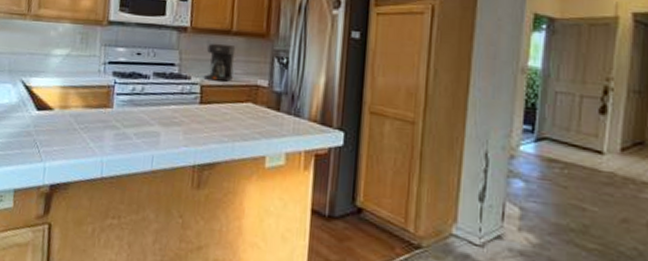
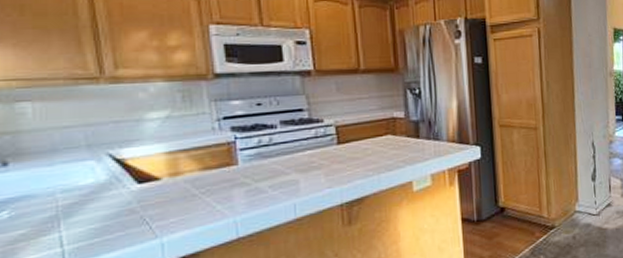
coffee maker: present [203,43,236,82] -> none [336,82,368,120]

